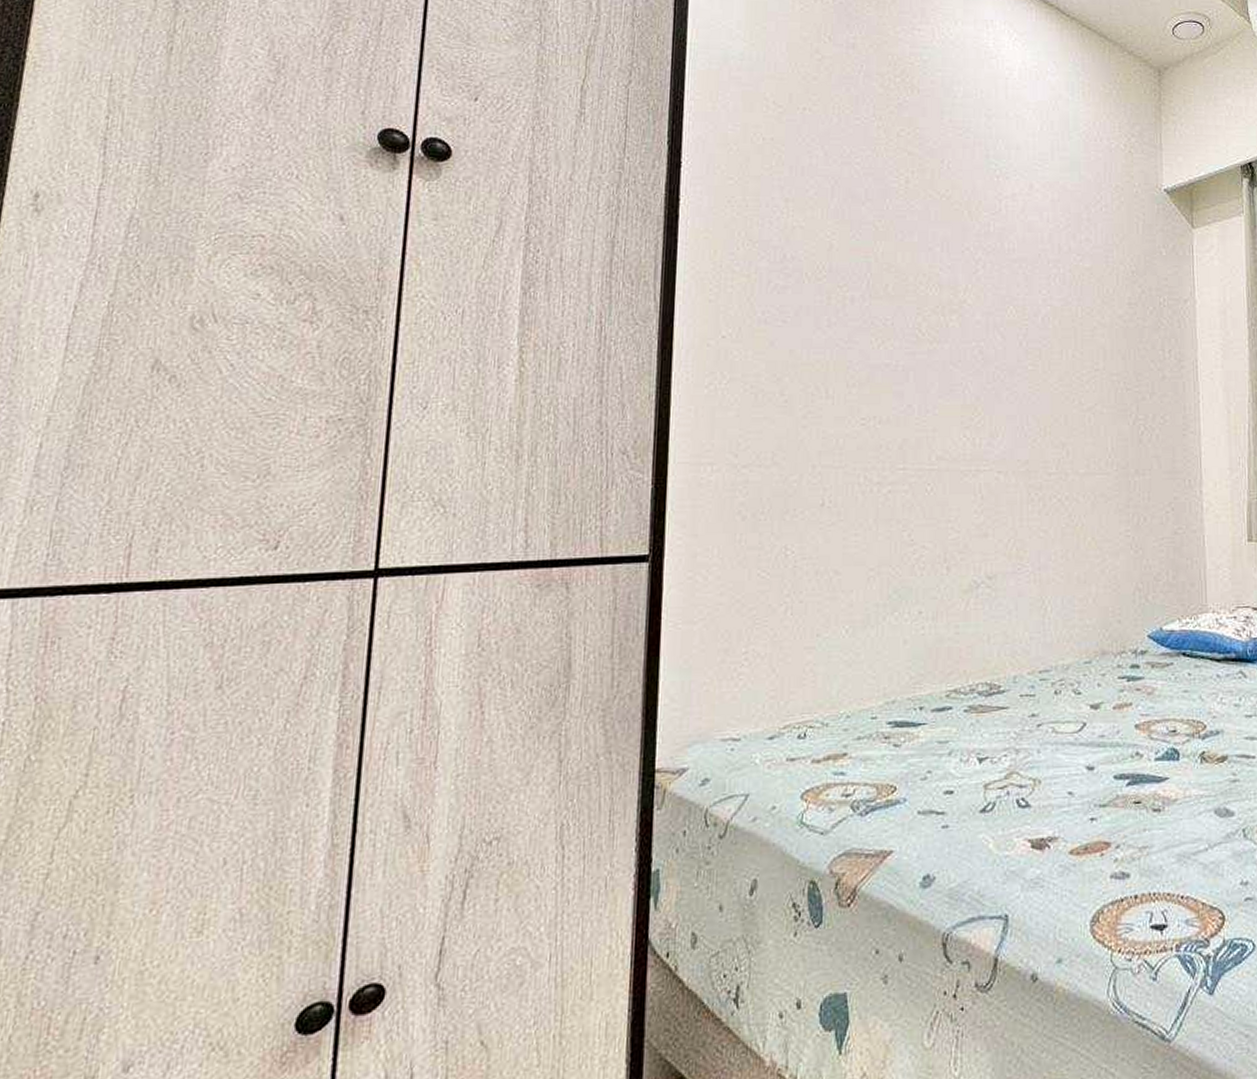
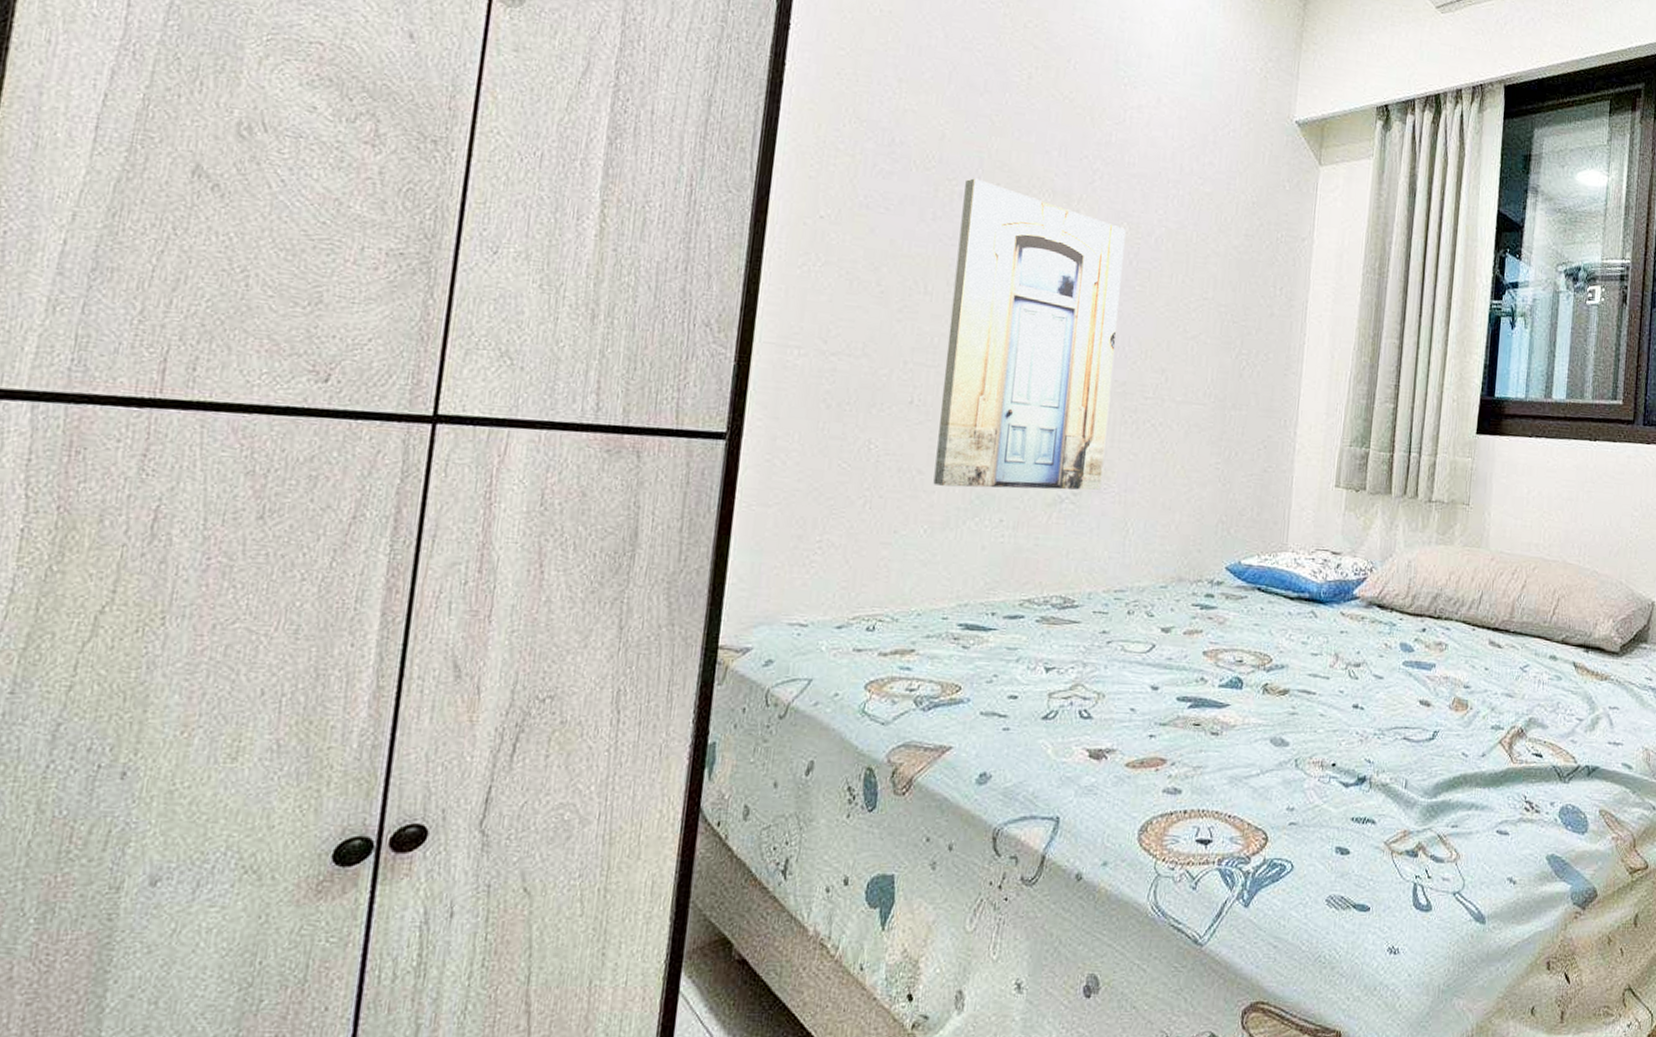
wall art: none [851,282,1015,584] -> present [933,178,1126,491]

